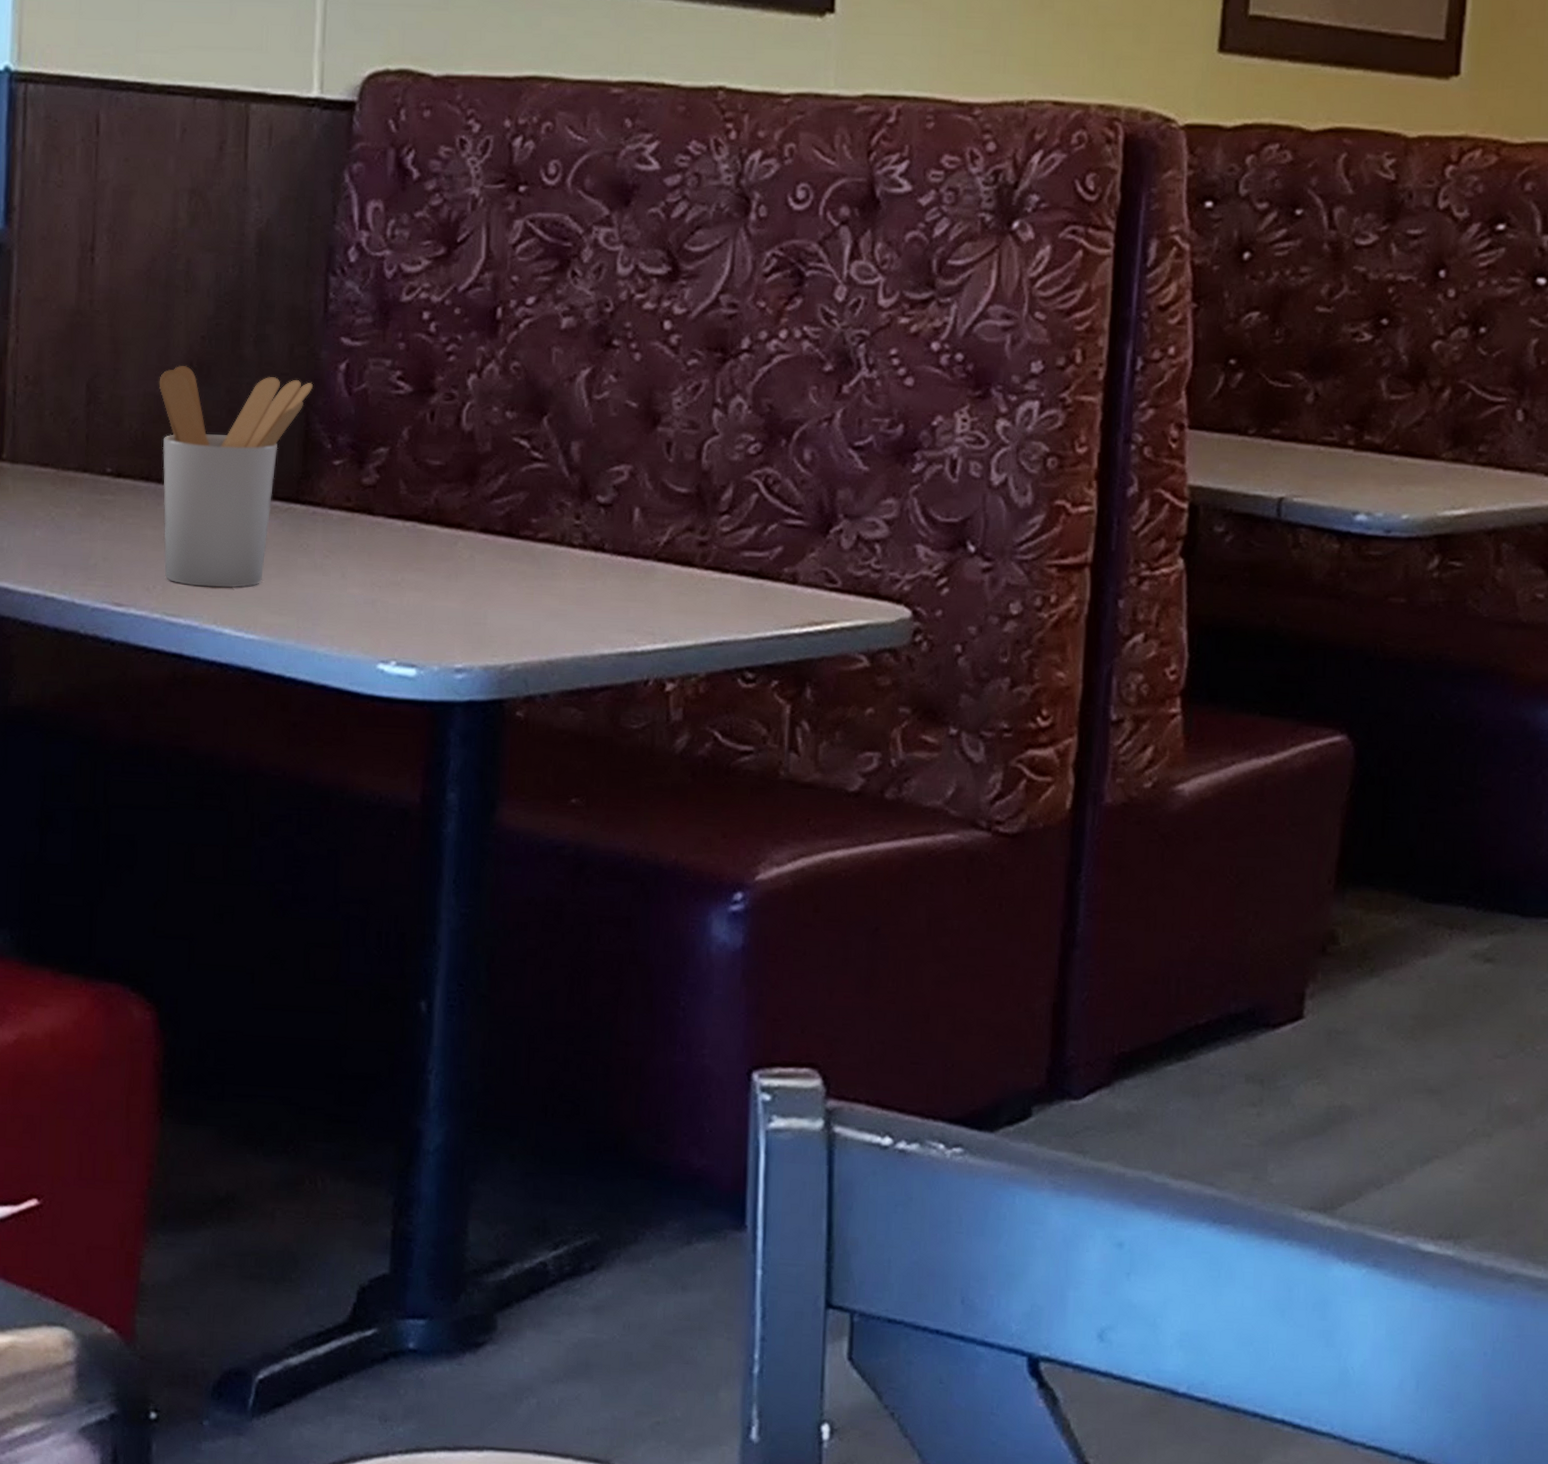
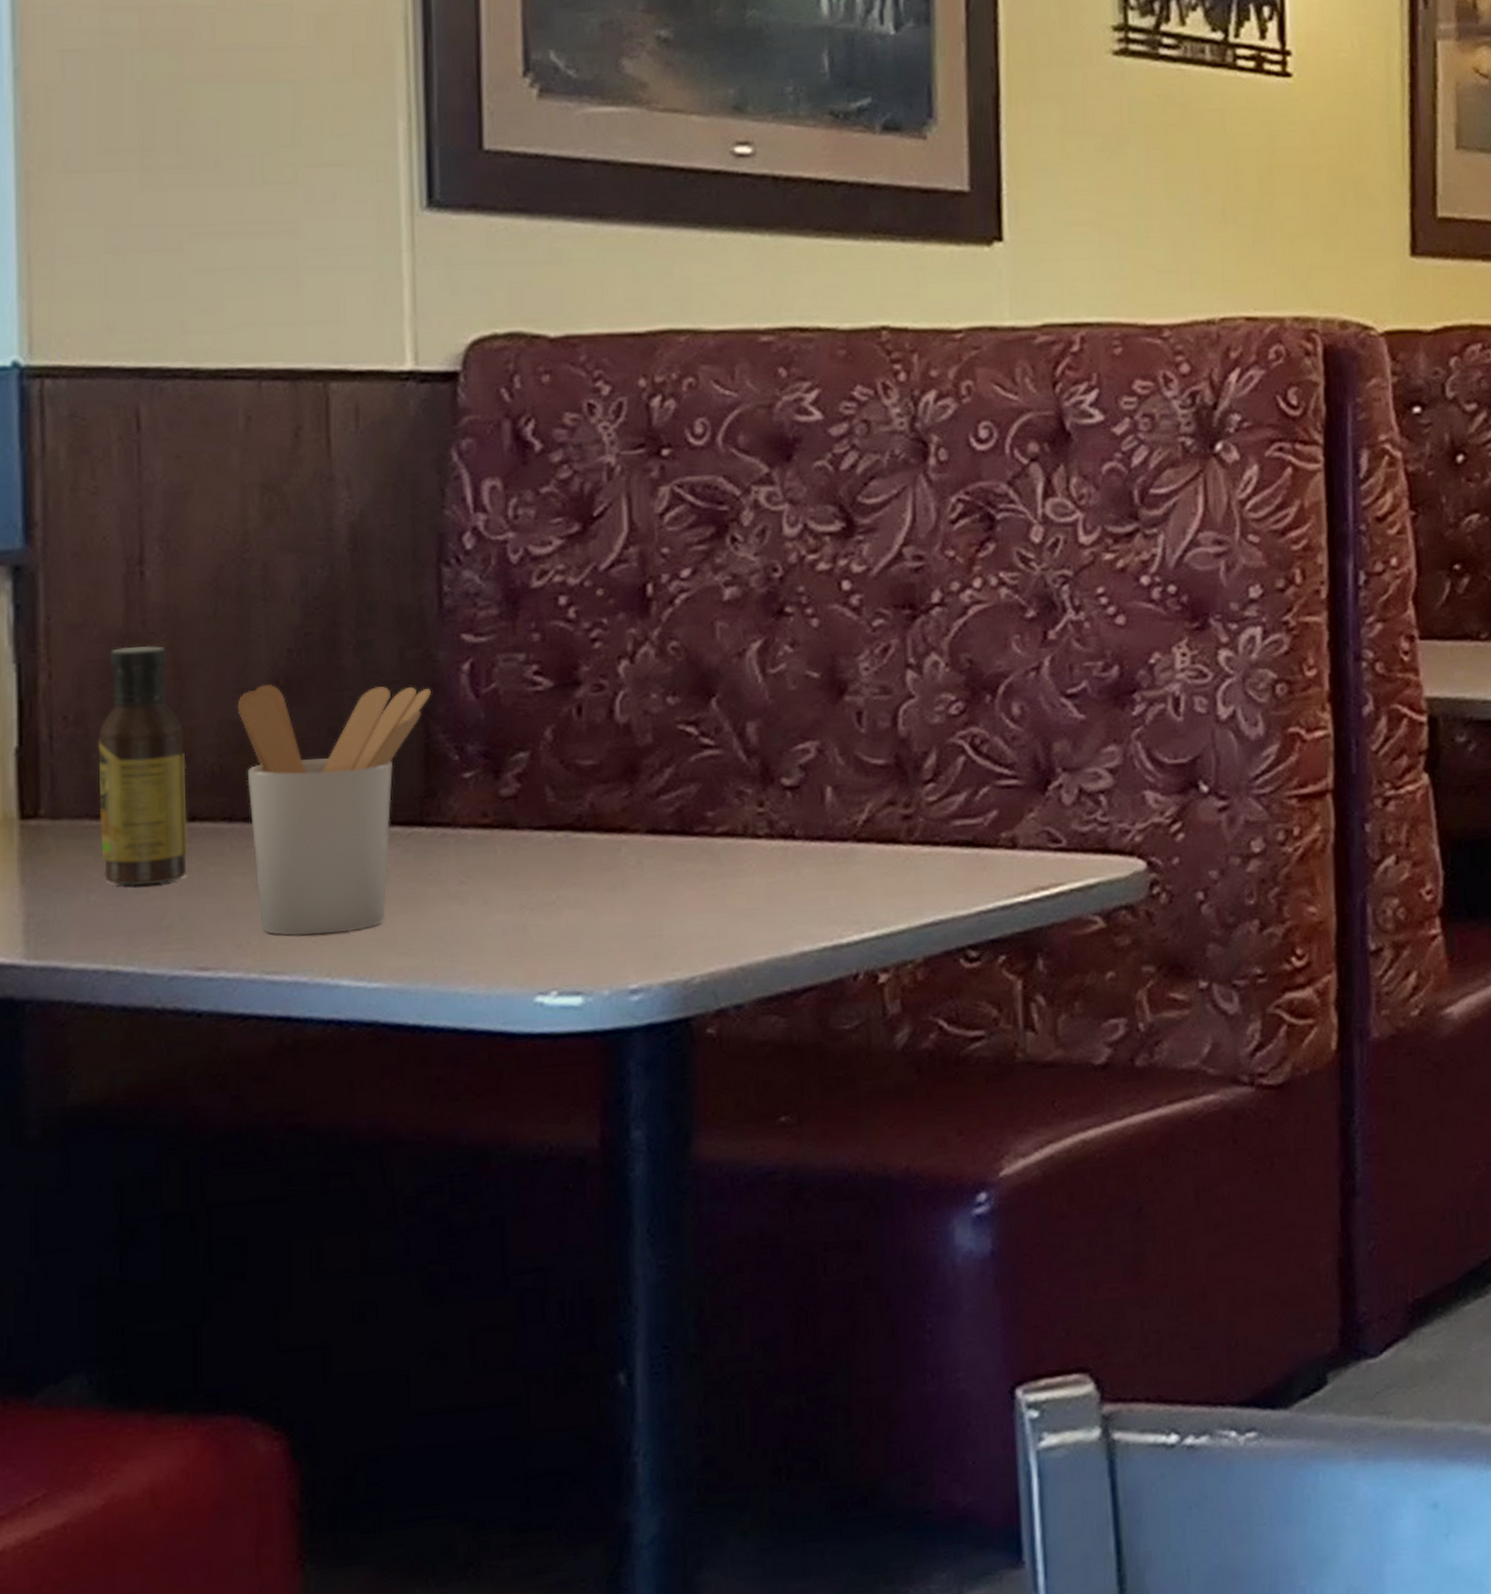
sauce bottle: none [47,321,116,527] -> present [98,645,188,885]

